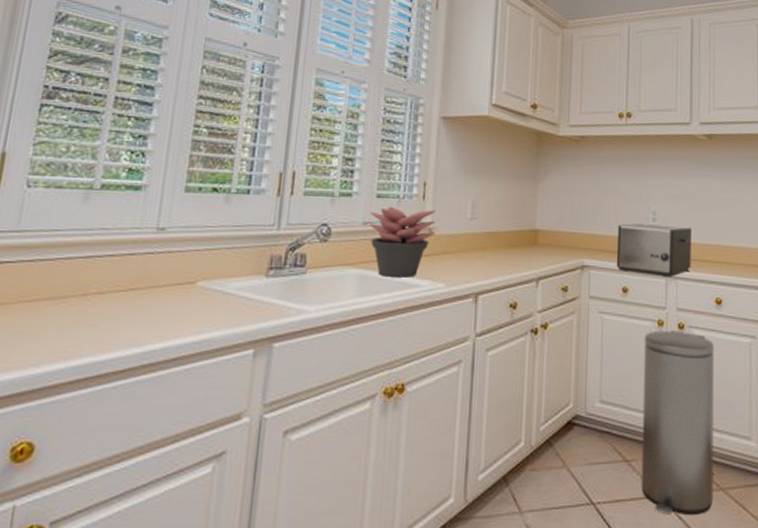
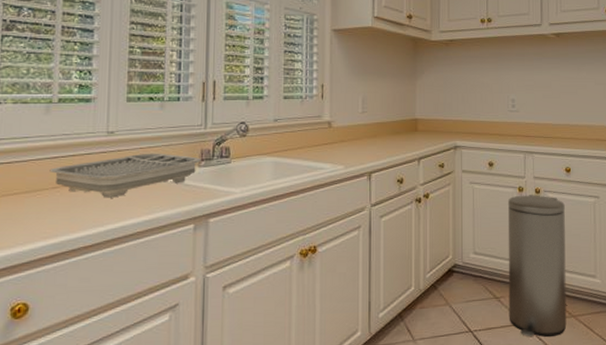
dish rack: none [80,256,270,311] -> present [49,153,201,198]
succulent plant: present [369,206,436,278] -> none [279,105,333,162]
toaster: present [616,223,692,277] -> none [483,110,545,152]

